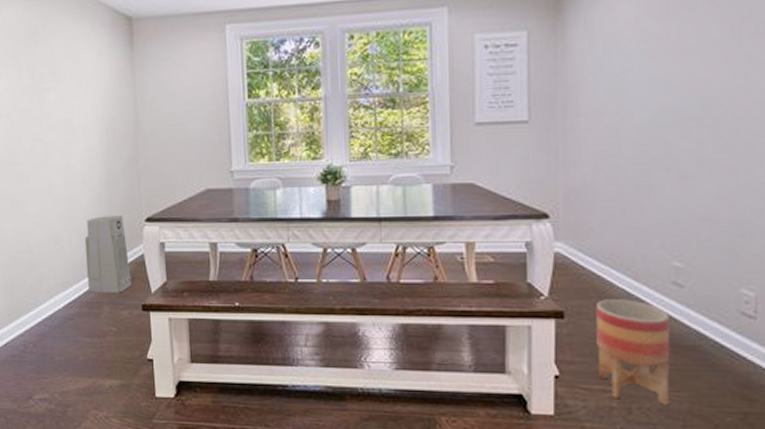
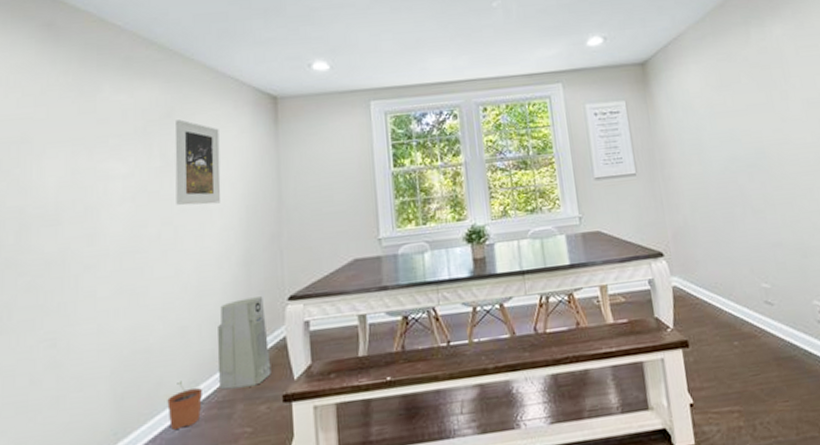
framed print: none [40,39,83,125] -> present [175,119,221,206]
plant pot: none [47,280,75,320] -> present [167,381,202,431]
planter: present [597,299,671,405] -> none [712,322,783,418]

